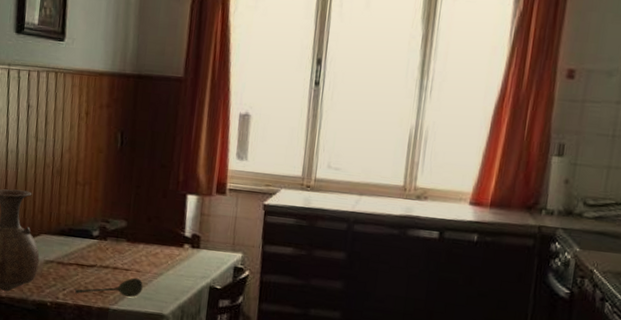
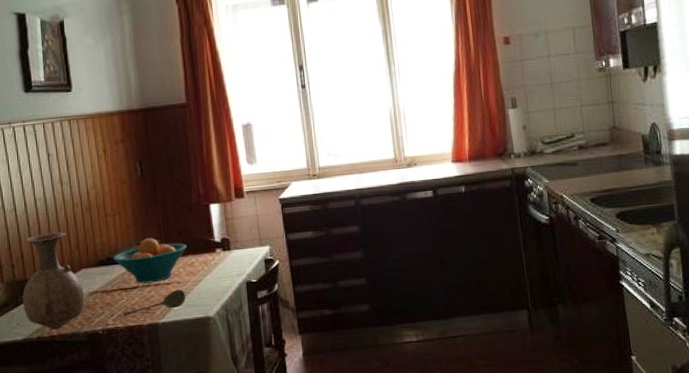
fruit bowl: none [75,216,155,266] -> present [113,238,187,284]

